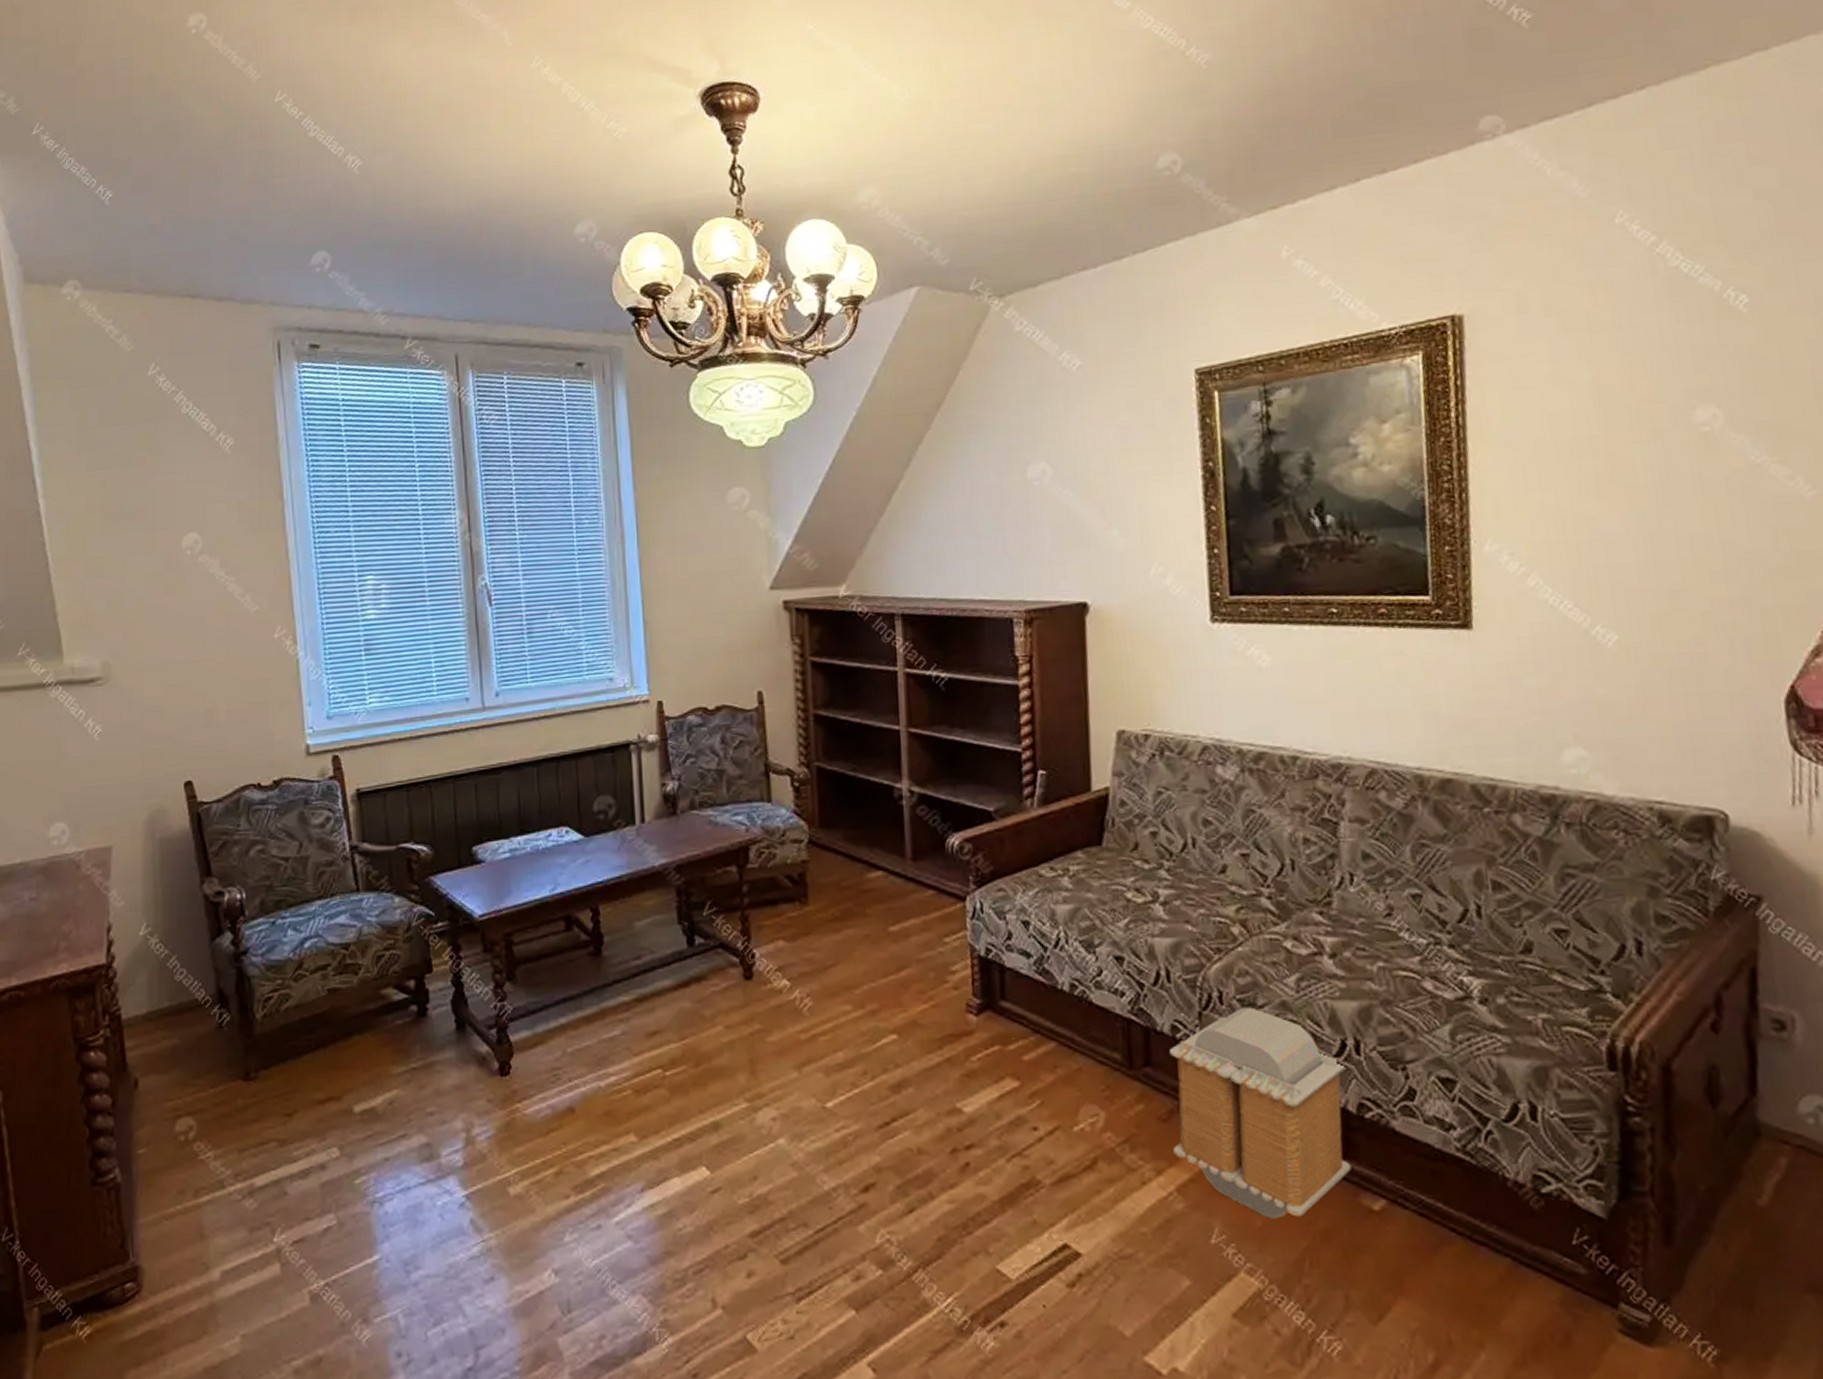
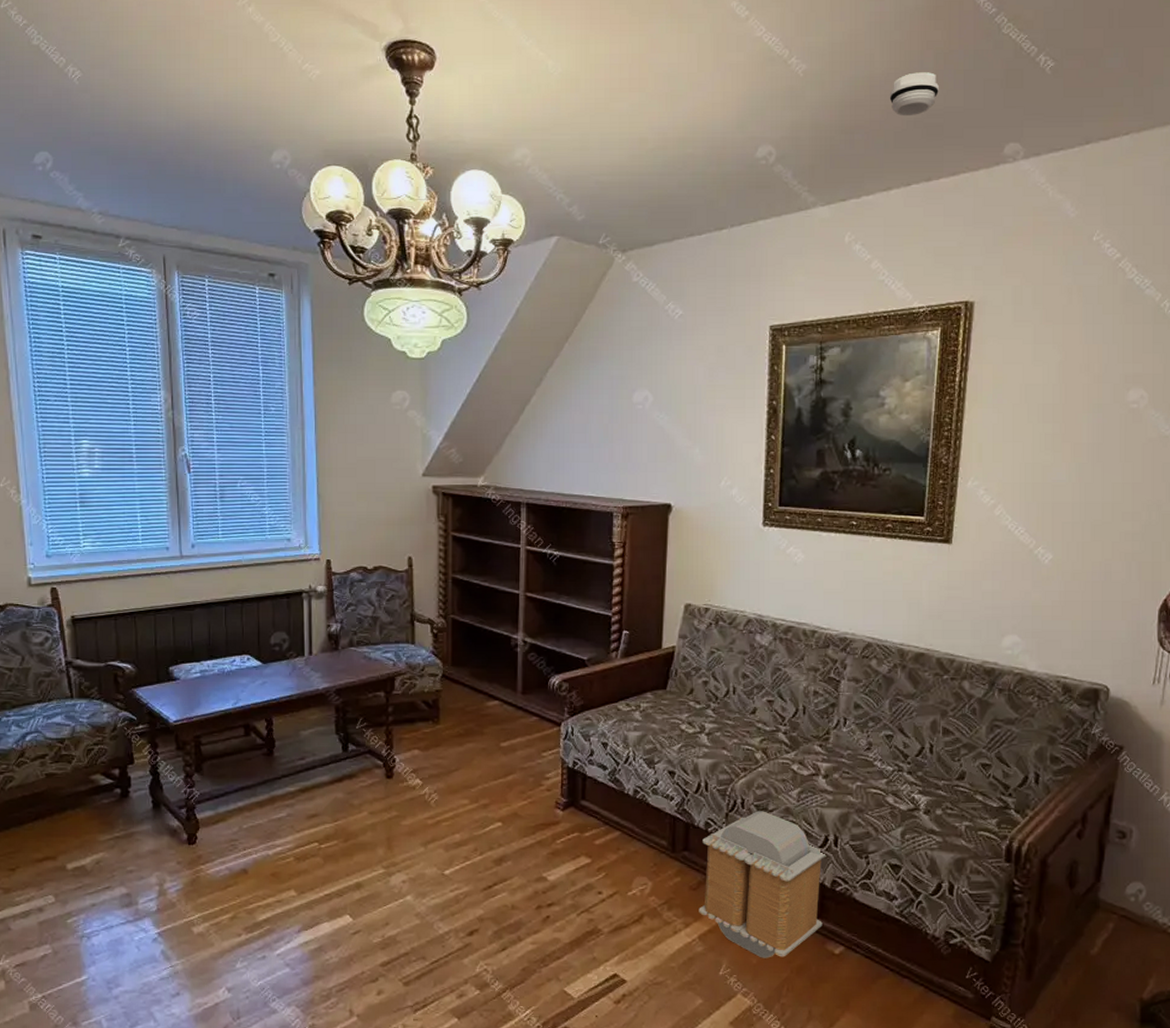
smoke detector: none [1319,44,1383,100] -> present [889,72,939,117]

